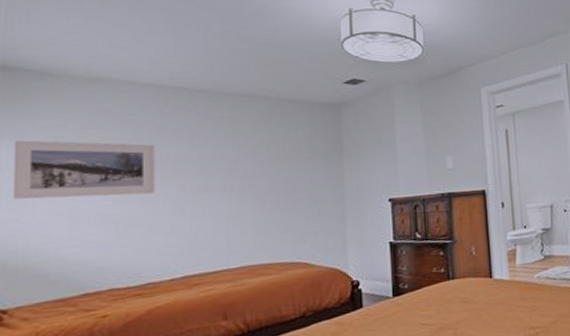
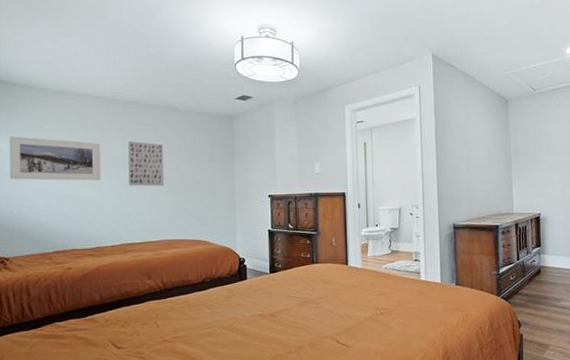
wall art: none [196,140,247,199] -> present [128,141,164,187]

